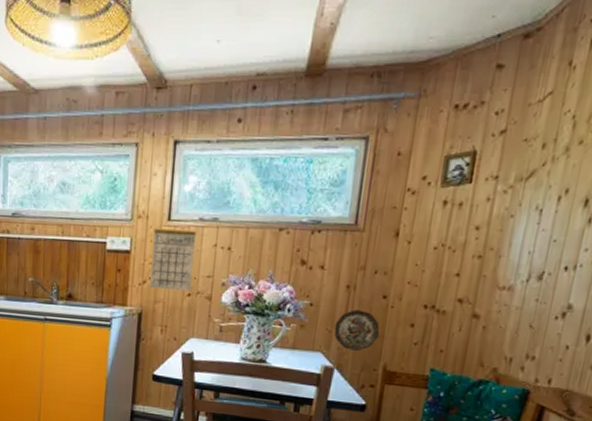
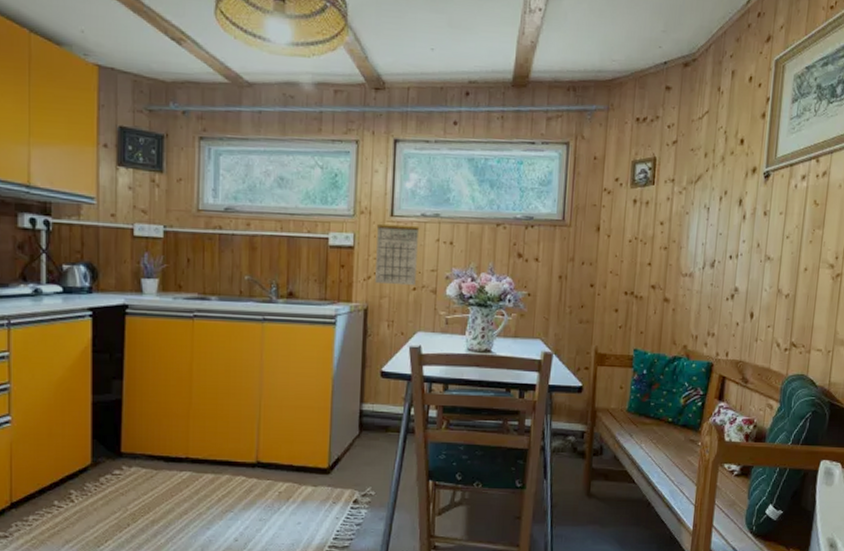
decorative plate: present [334,310,380,351] -> none [550,298,589,336]

